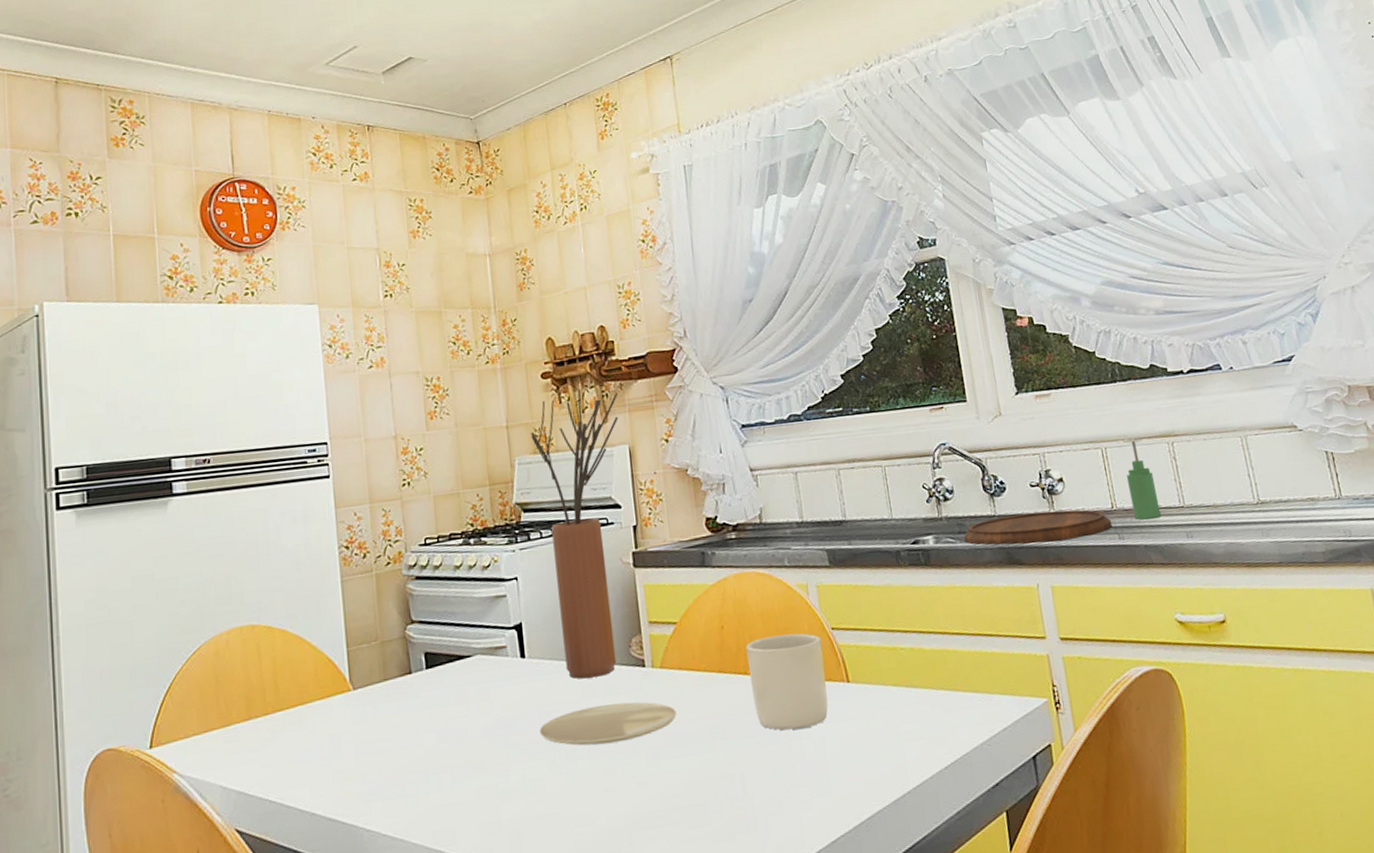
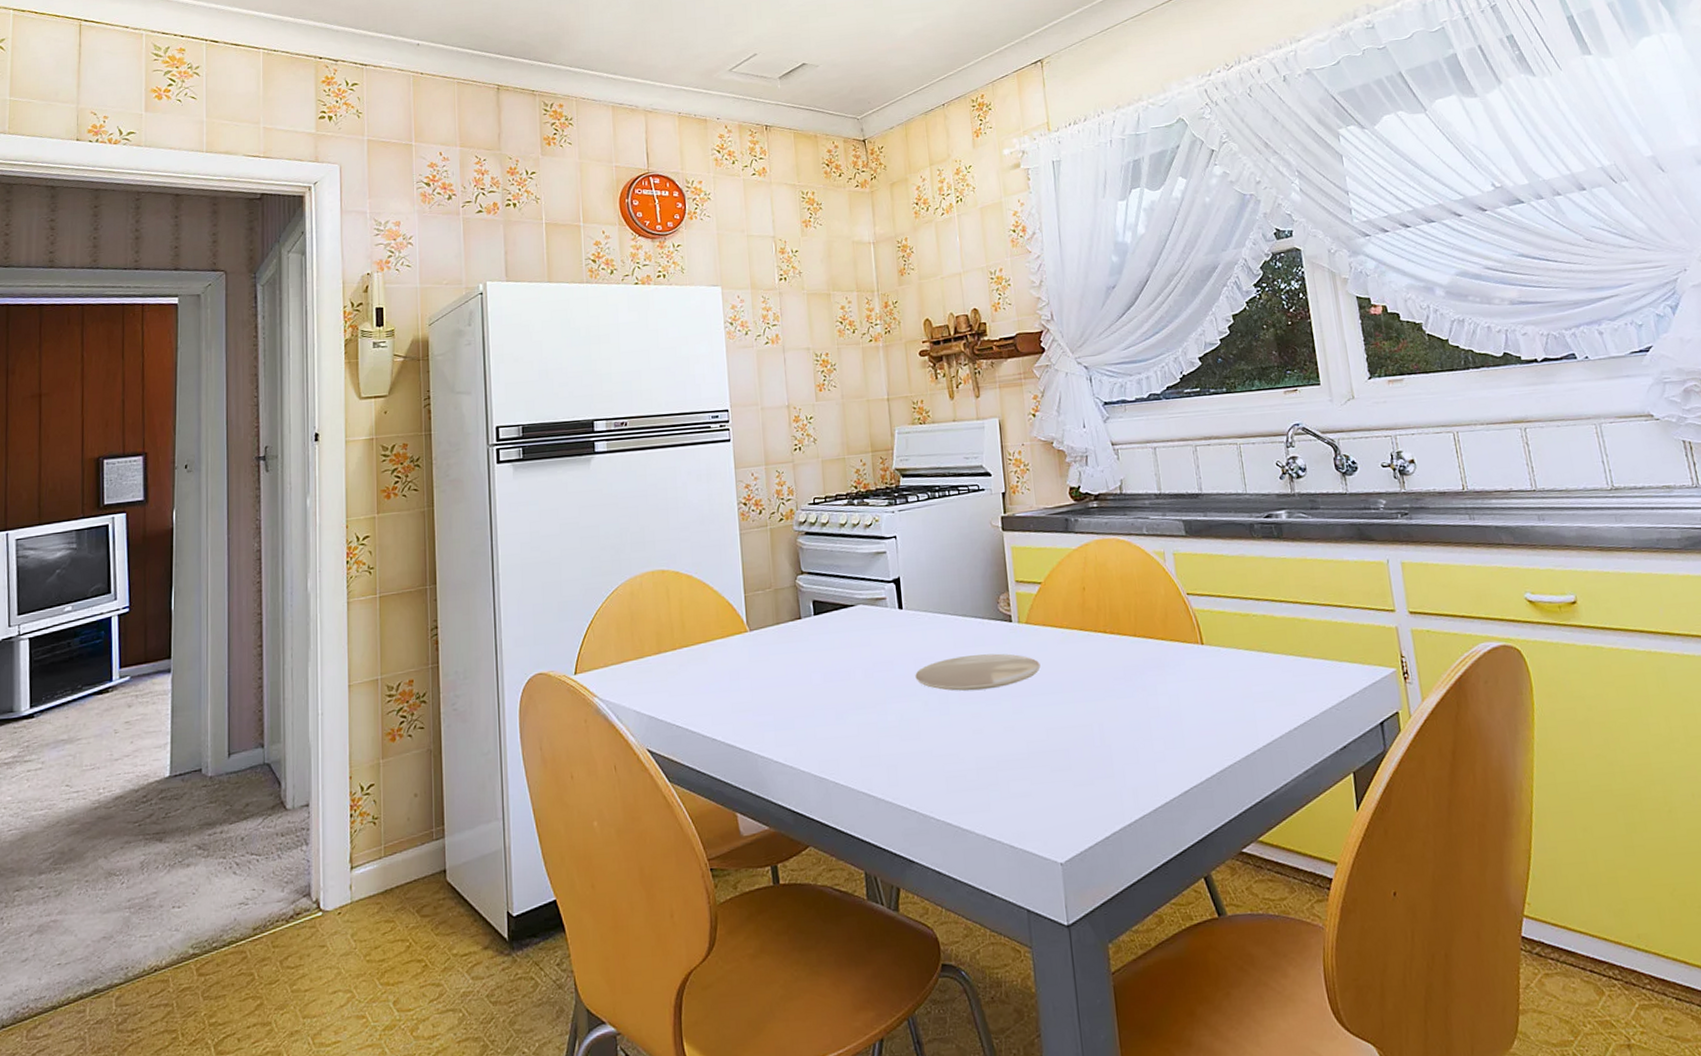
vase: present [531,389,619,679] -> none [909,366,990,630]
mug: present [745,633,828,731] -> none [1105,597,1183,686]
cutting board: present [964,510,1113,546] -> none [1316,490,1463,522]
soap dispenser: present [1123,439,1161,520] -> none [1475,424,1513,502]

